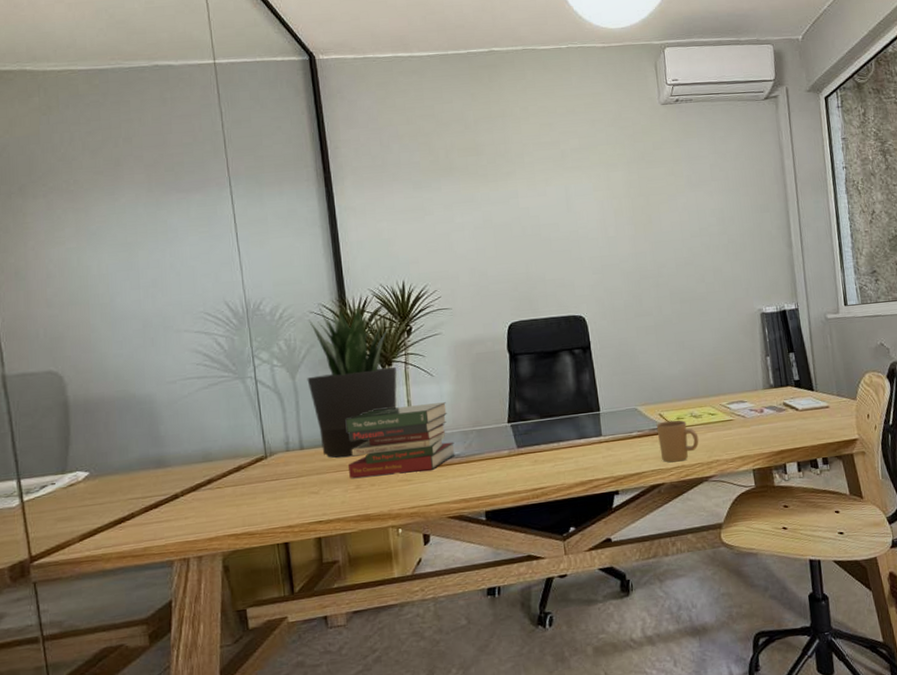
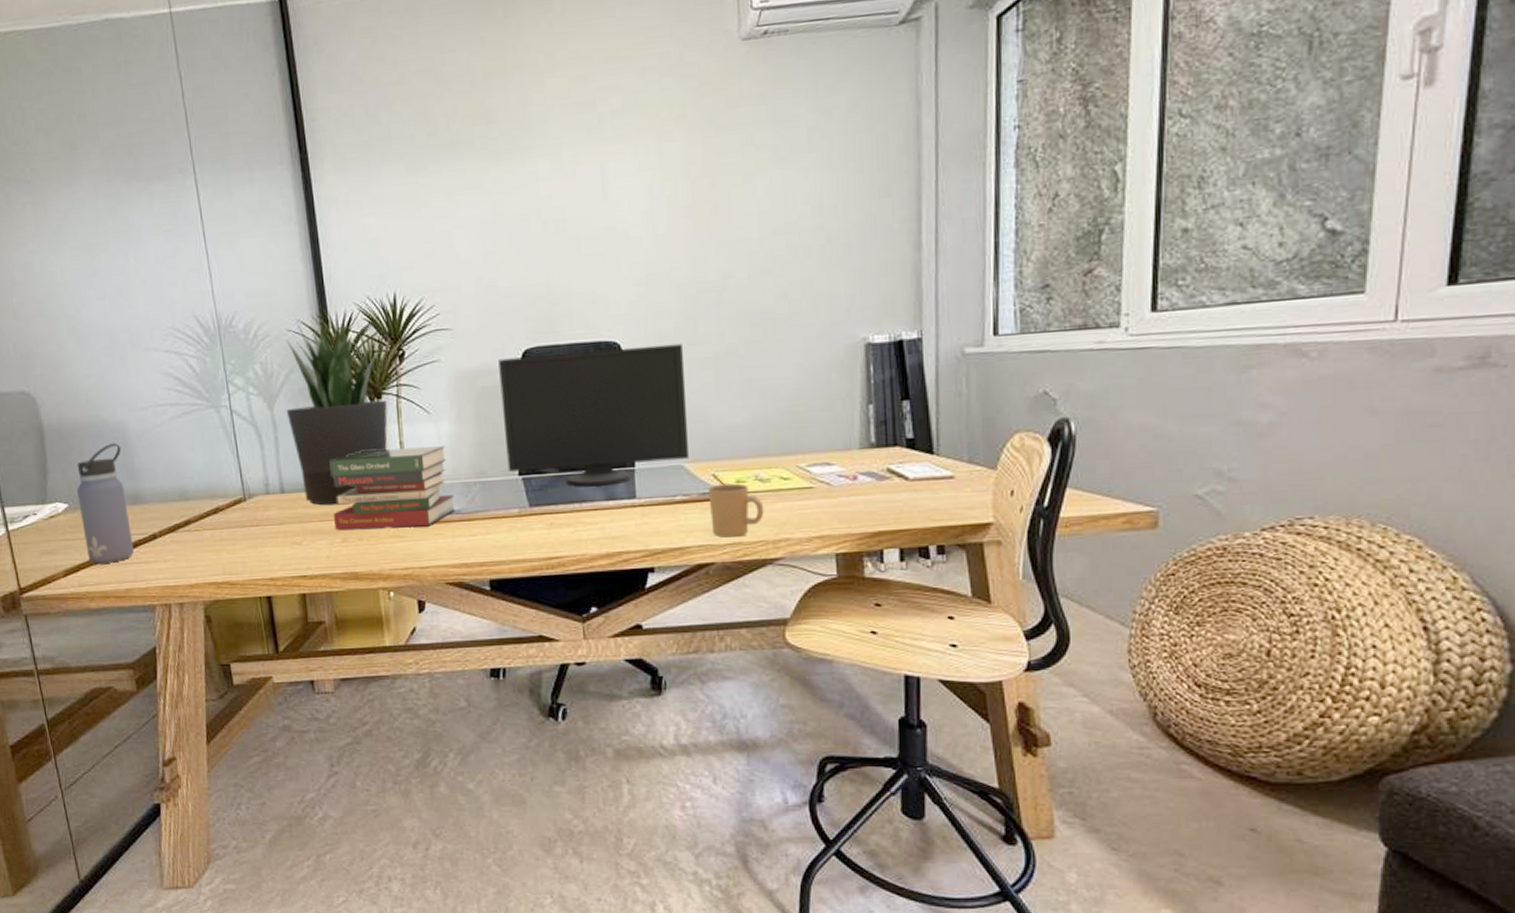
water bottle: none [99,414,155,527] -> present [77,443,135,564]
computer monitor: none [489,316,641,430] -> present [498,343,690,487]

